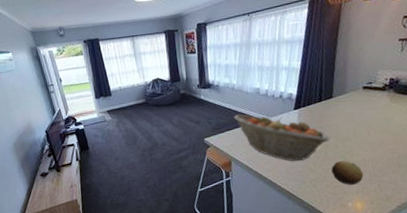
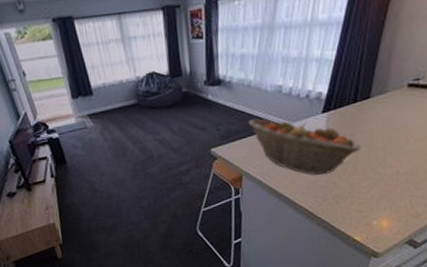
fruit: present [331,160,364,185] -> none [359,173,395,202]

